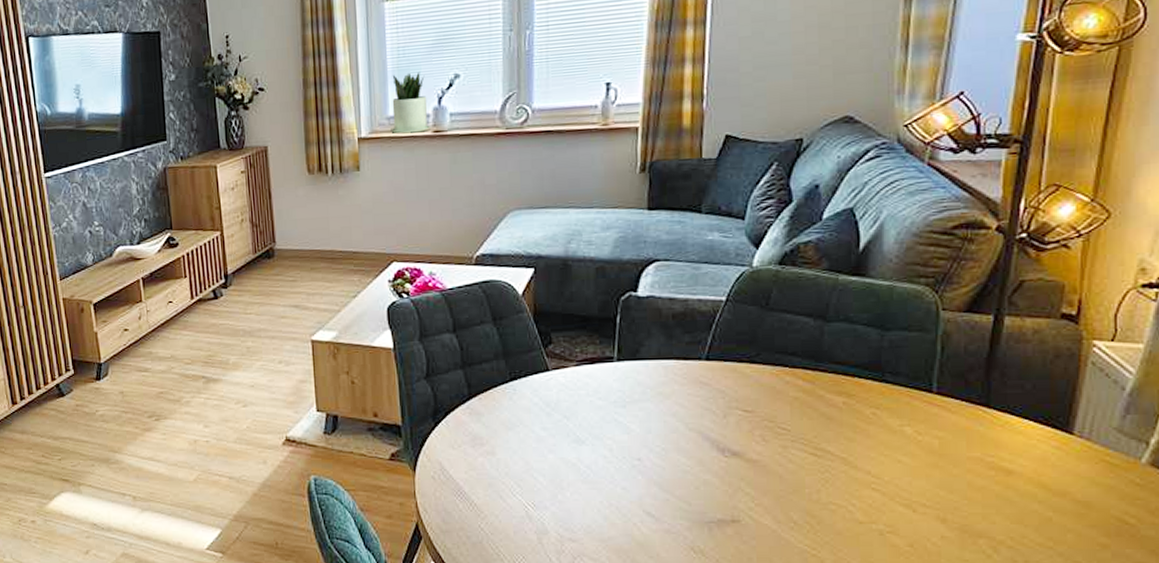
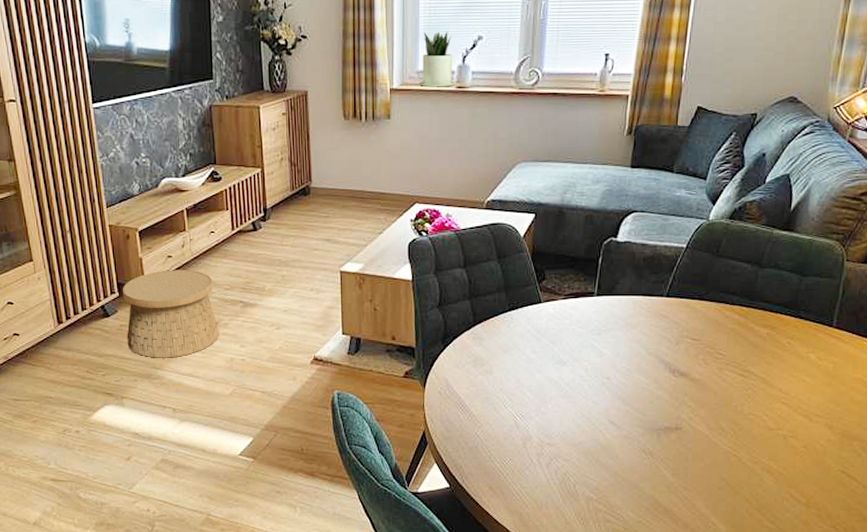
basket: none [78,343,181,441] -> present [123,270,219,358]

